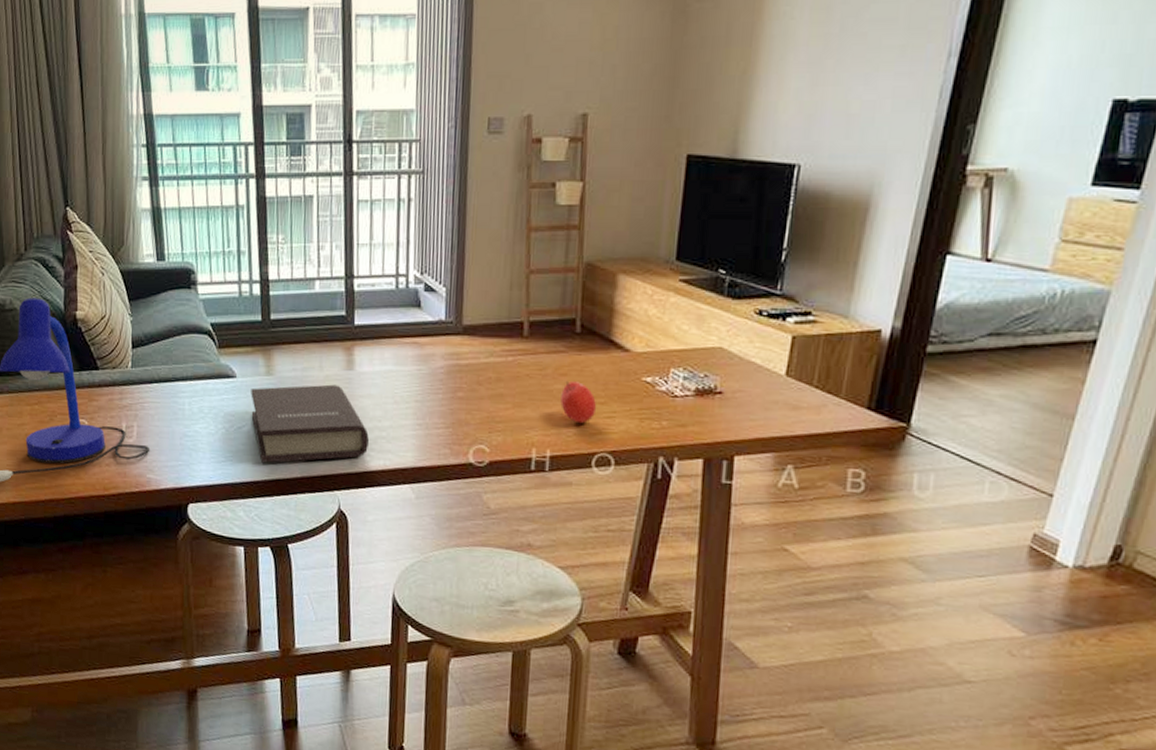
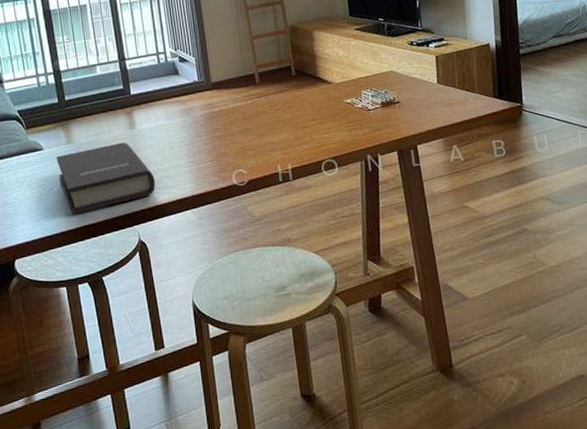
fruit: present [560,381,597,424] -> none [290,110,318,141]

